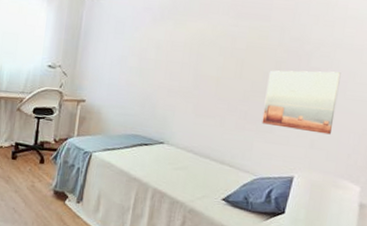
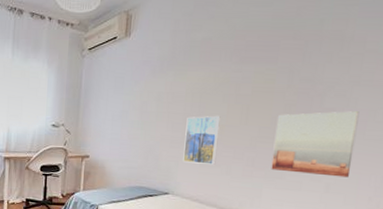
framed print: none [179,66,217,116] -> present [183,115,221,165]

